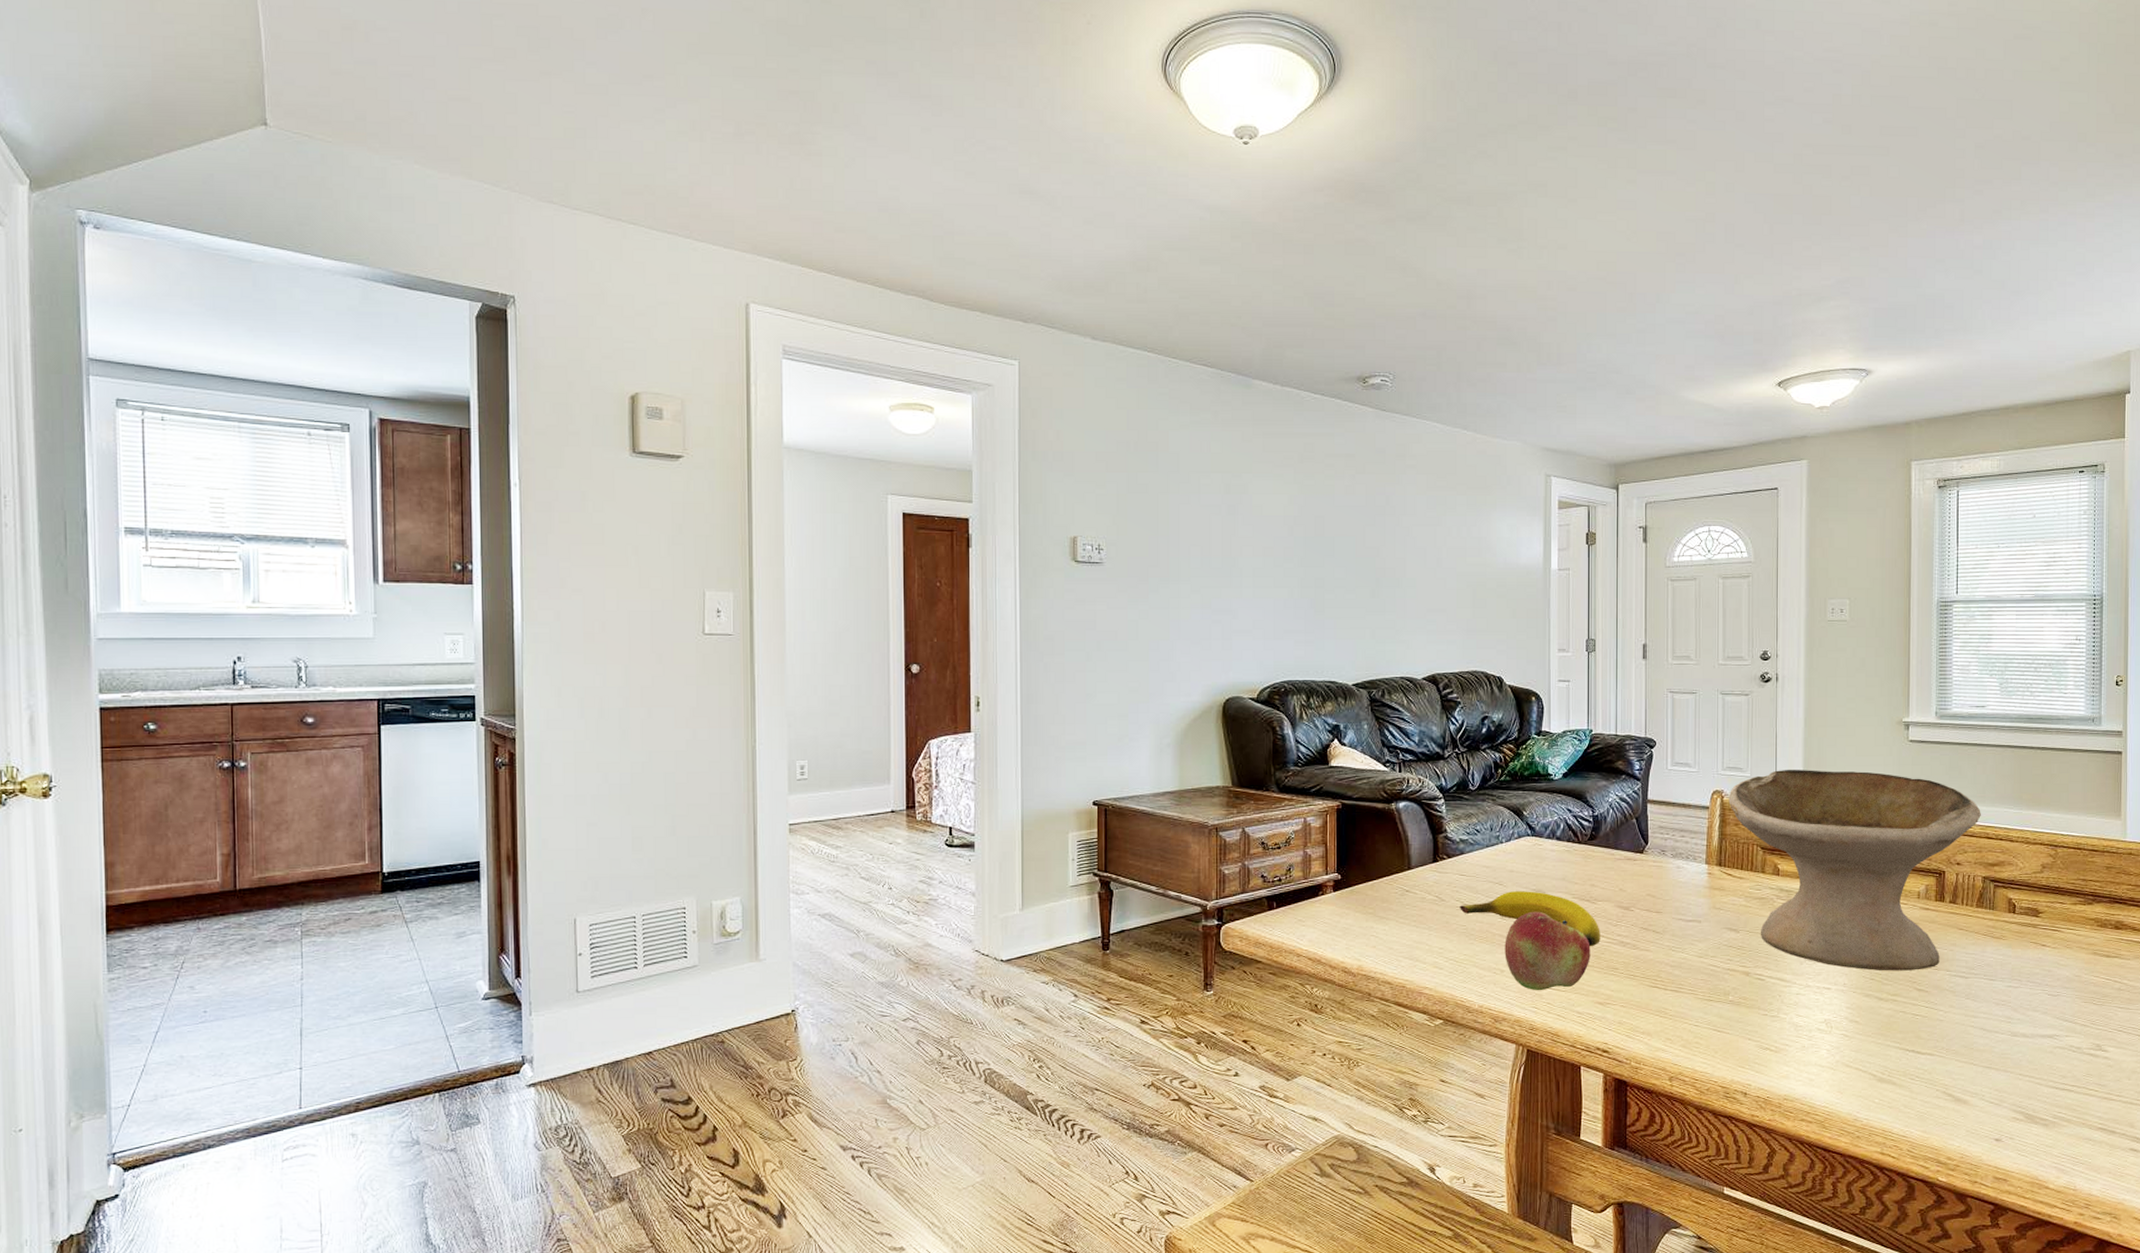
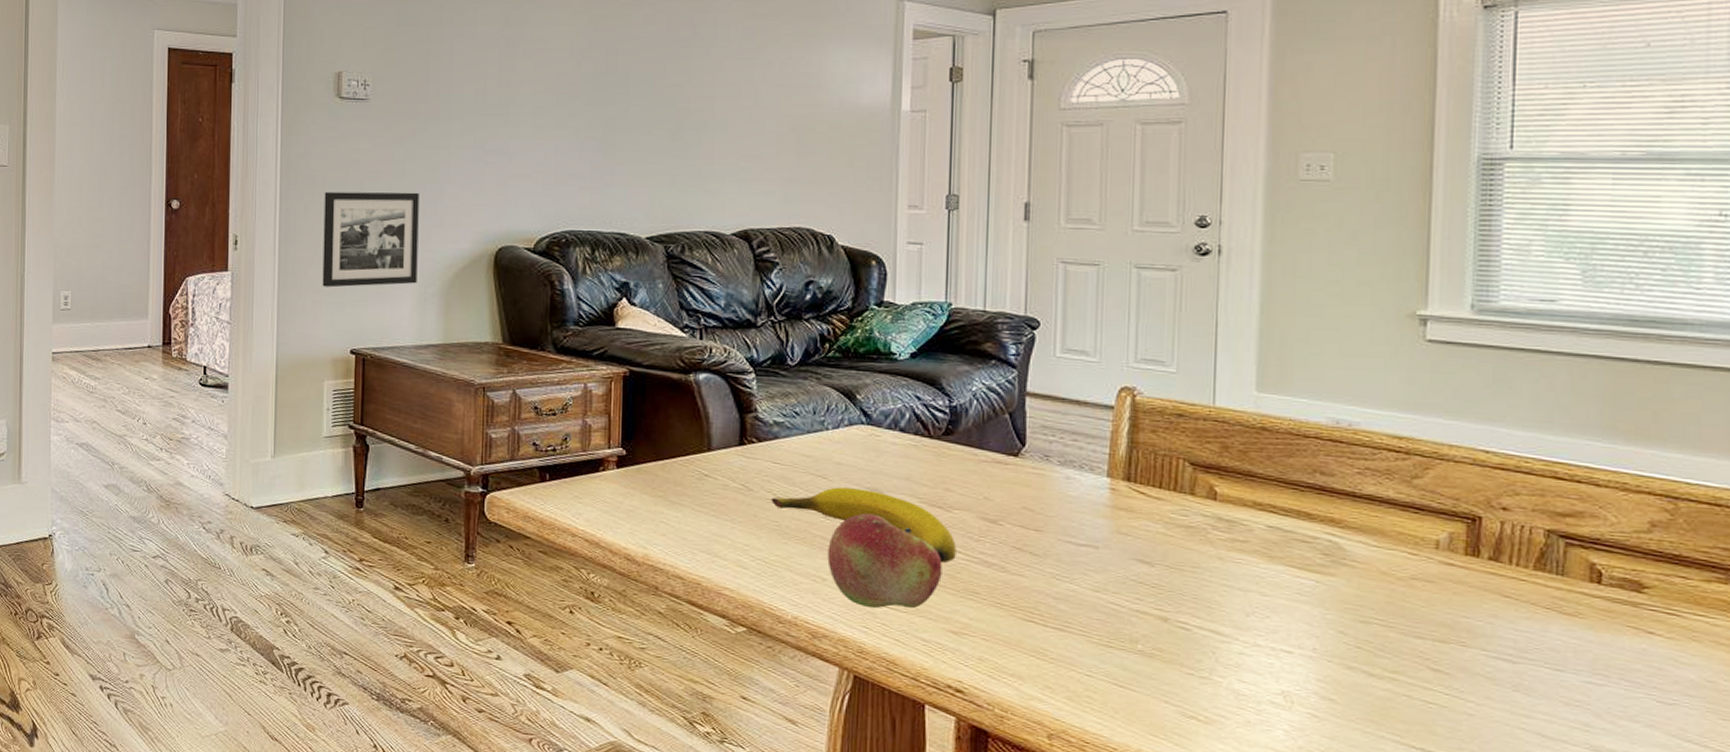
picture frame: none [1063,650,1153,743] -> present [322,191,419,288]
bowl: present [1728,770,1981,971] -> none [1143,367,1545,644]

